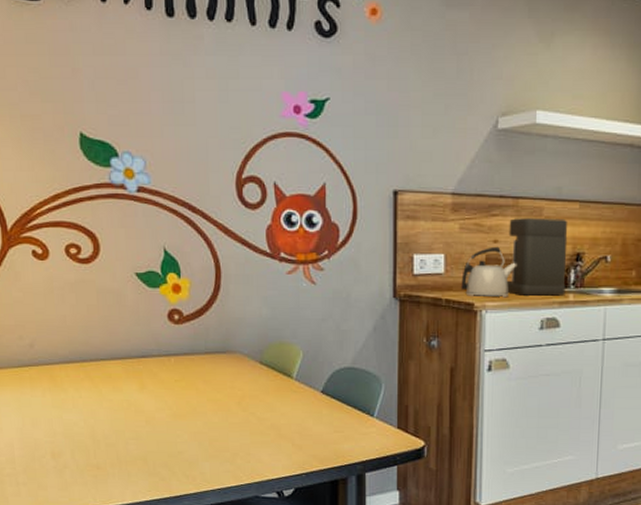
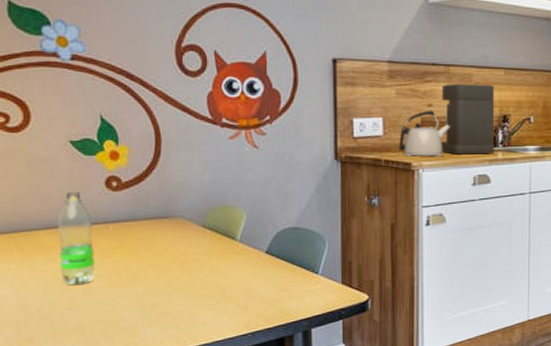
bottle: none [123,324,158,416] -> present [57,192,96,286]

